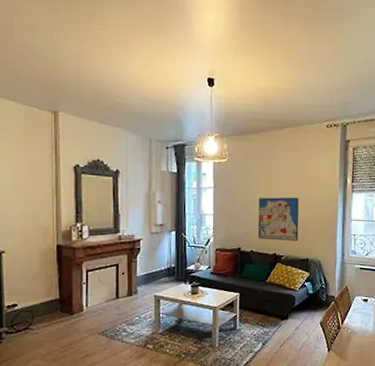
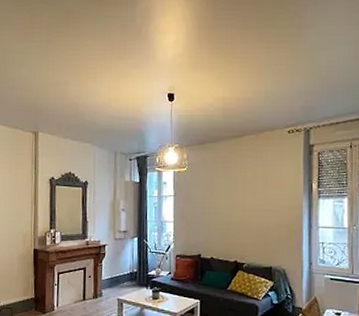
wall art: present [258,197,299,241] -> none [218,203,261,249]

